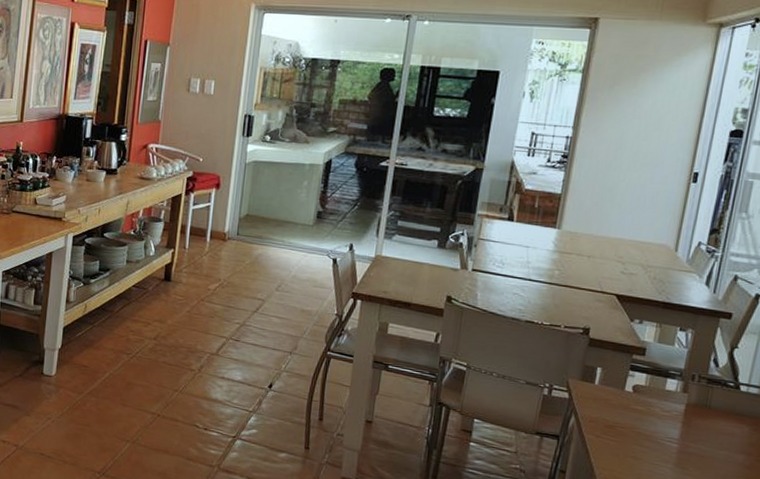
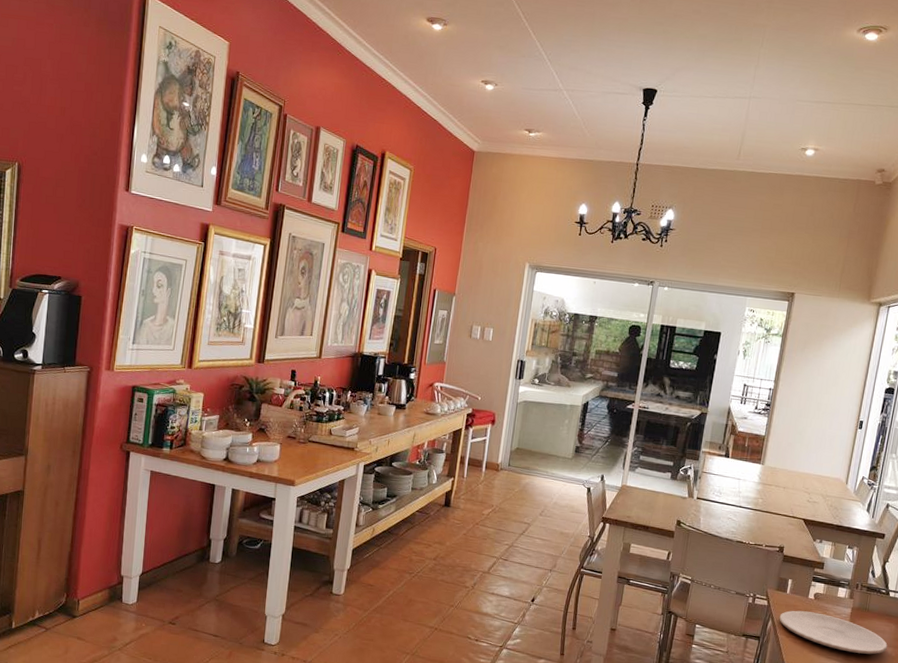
plate: none [585,405,738,462] -> present [779,610,888,655]

